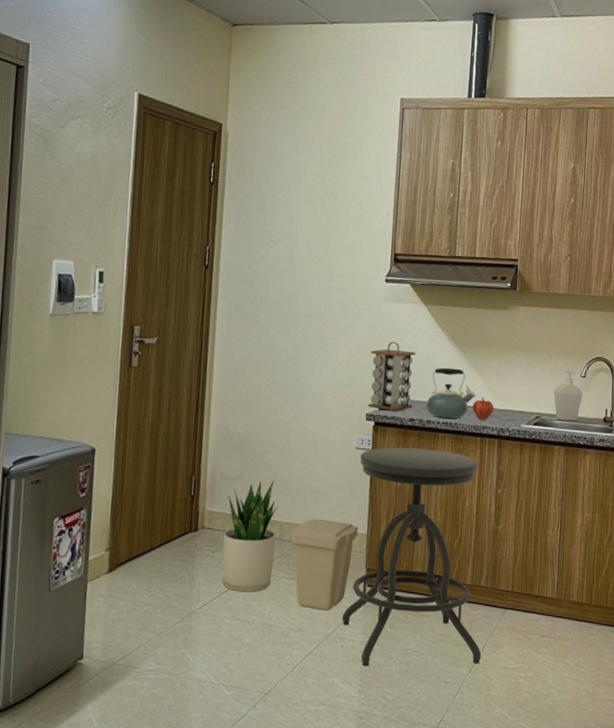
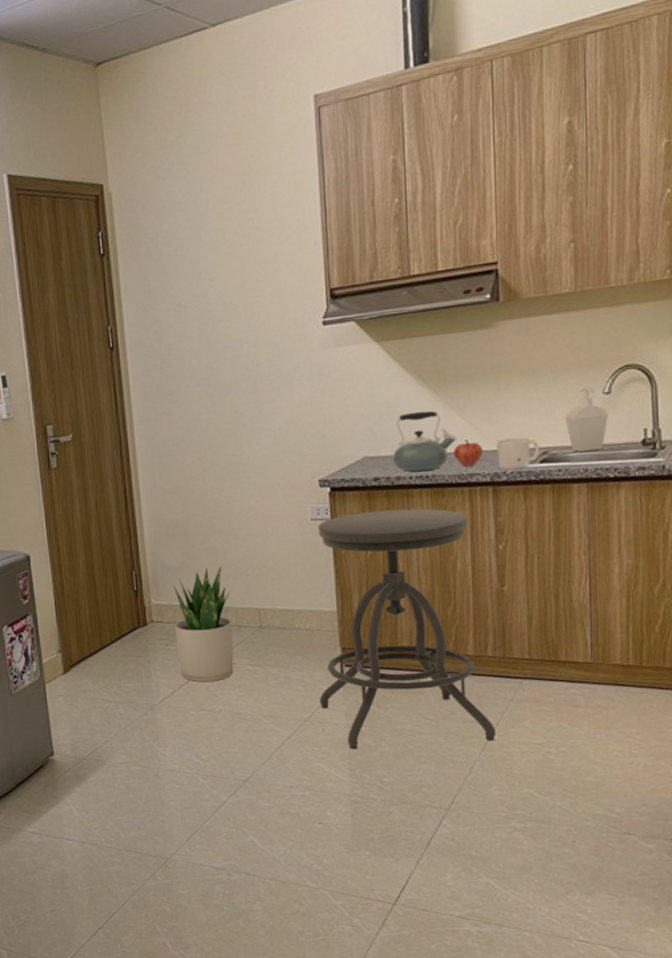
trash can: present [291,518,359,611] -> none [249,600,327,695]
spice rack: present [368,341,415,411] -> none [315,392,376,474]
mug: none [503,401,535,428] -> present [496,437,540,471]

